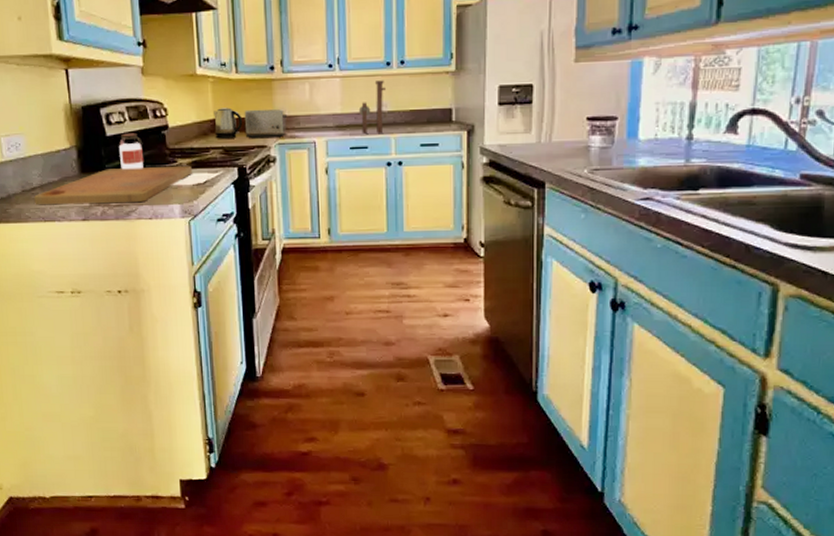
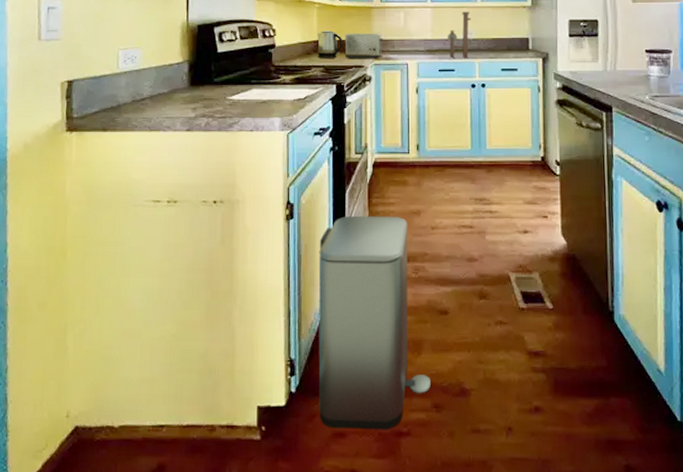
cutting board: present [34,166,192,205] -> none [143,82,294,115]
jar: present [119,133,144,170] -> none [228,50,251,84]
pedal bin: none [230,302,348,499] -> present [318,215,430,429]

